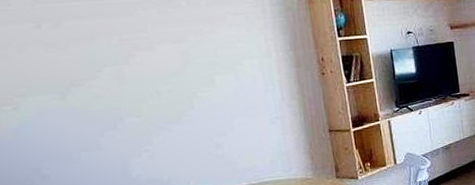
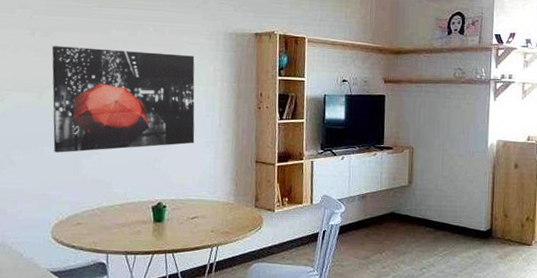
wall art: none [66,27,258,158] -> present [52,46,195,153]

